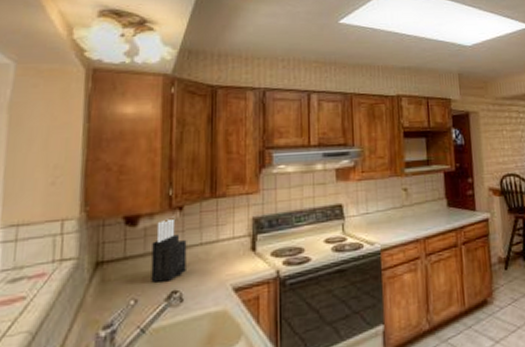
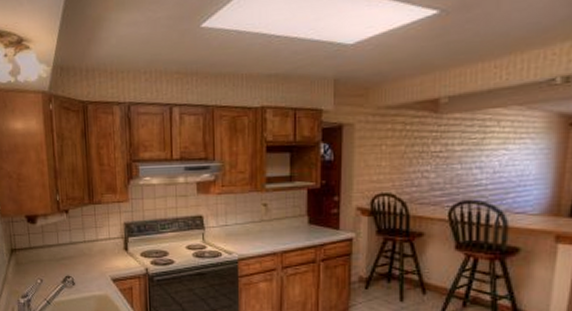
knife block: present [151,216,187,283] -> none [48,218,75,268]

